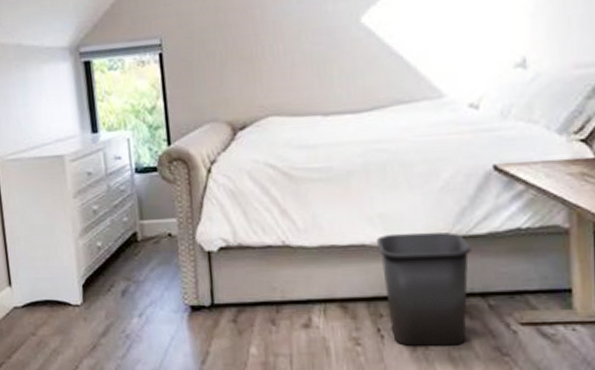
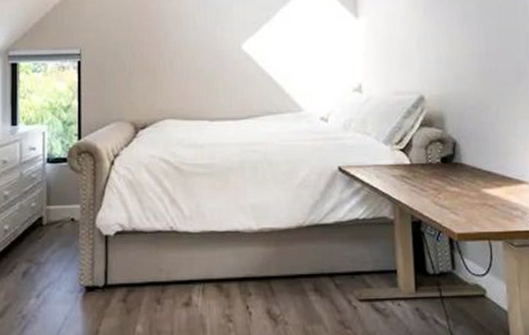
waste bin: present [376,231,472,346] -> none [248,220,322,322]

